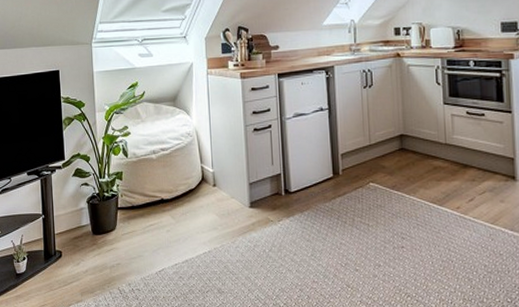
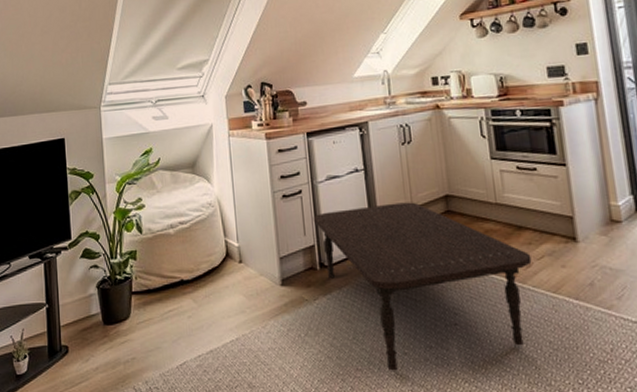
coffee table: none [280,139,474,284] -> present [313,202,532,371]

